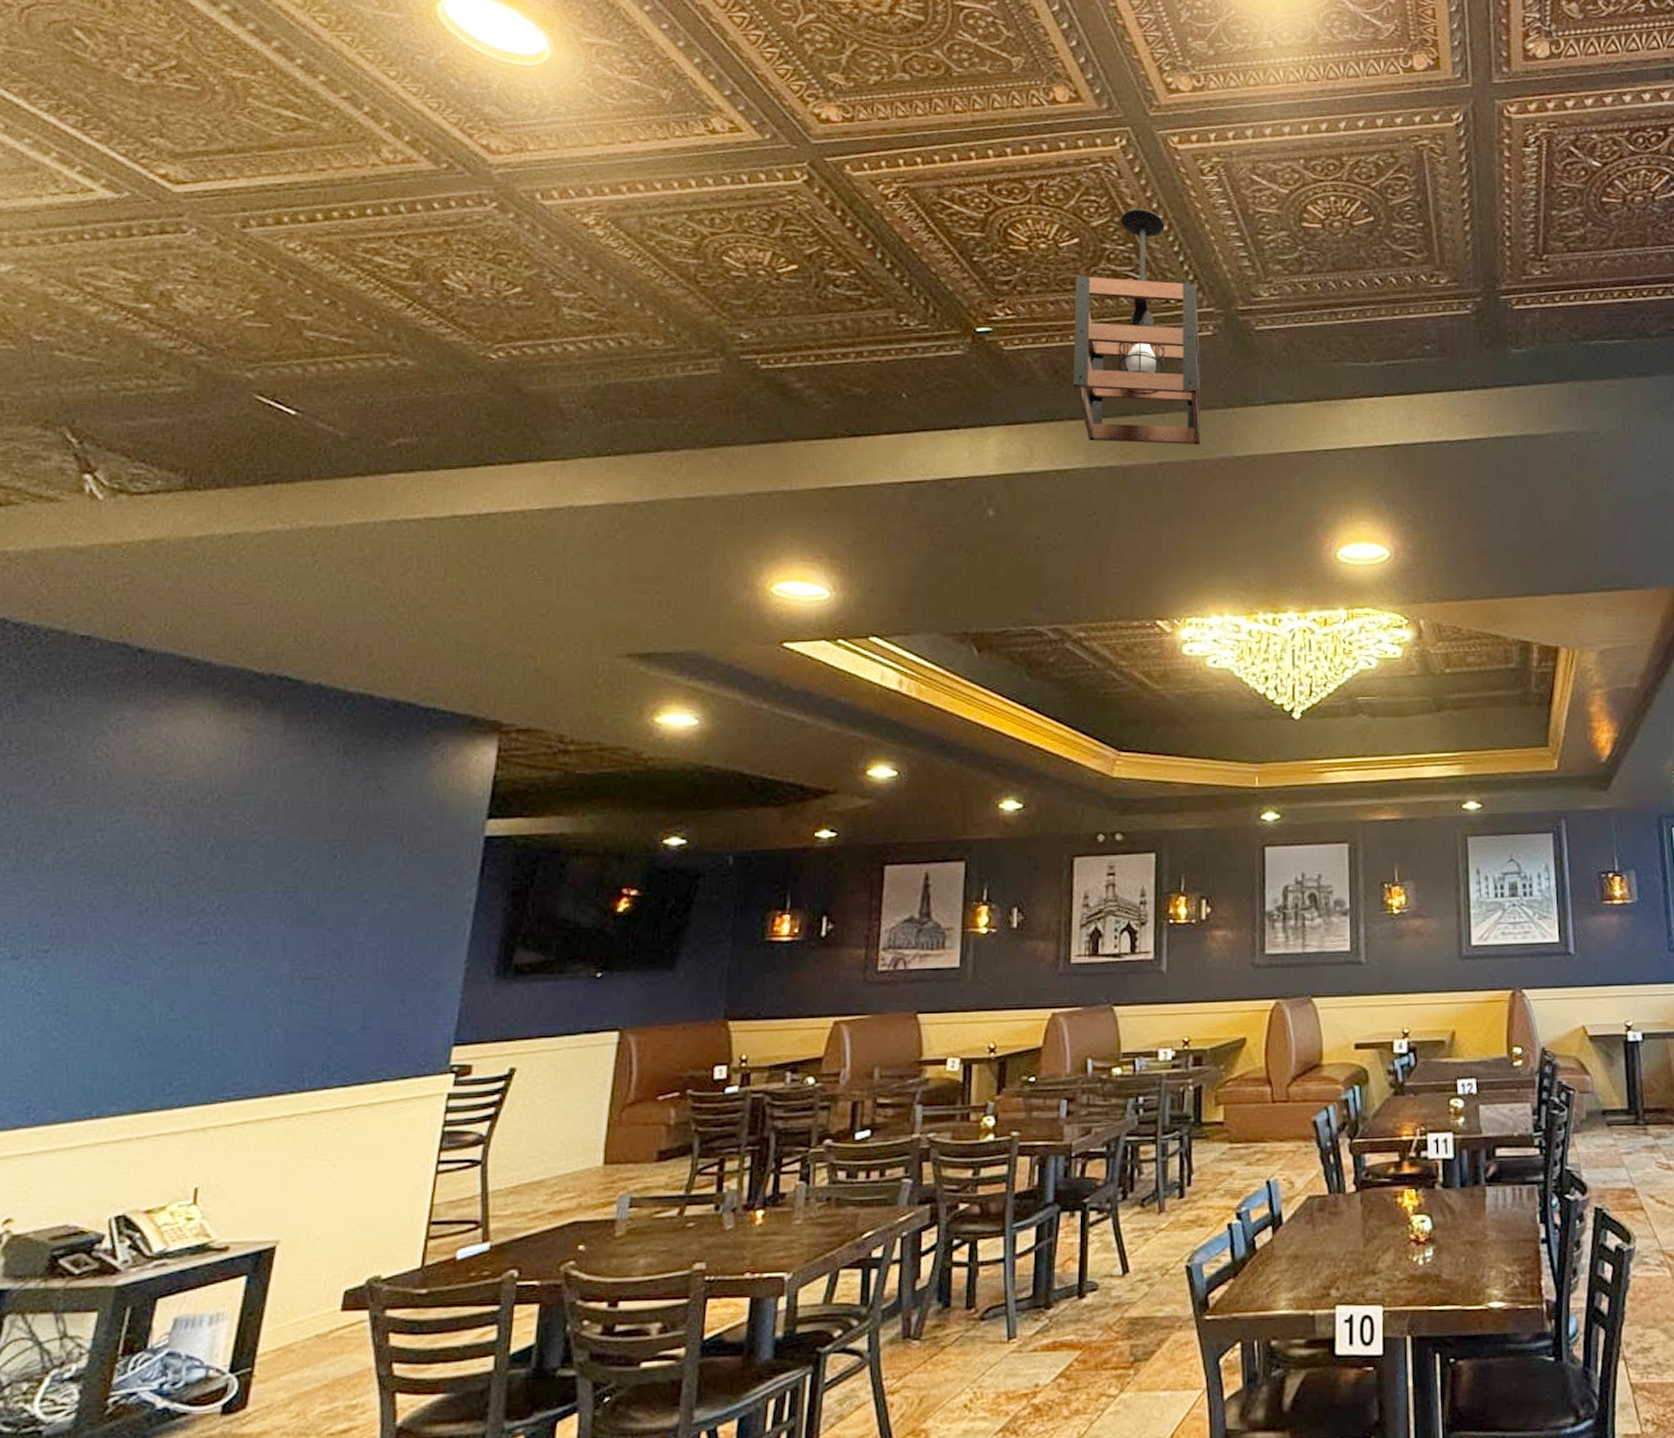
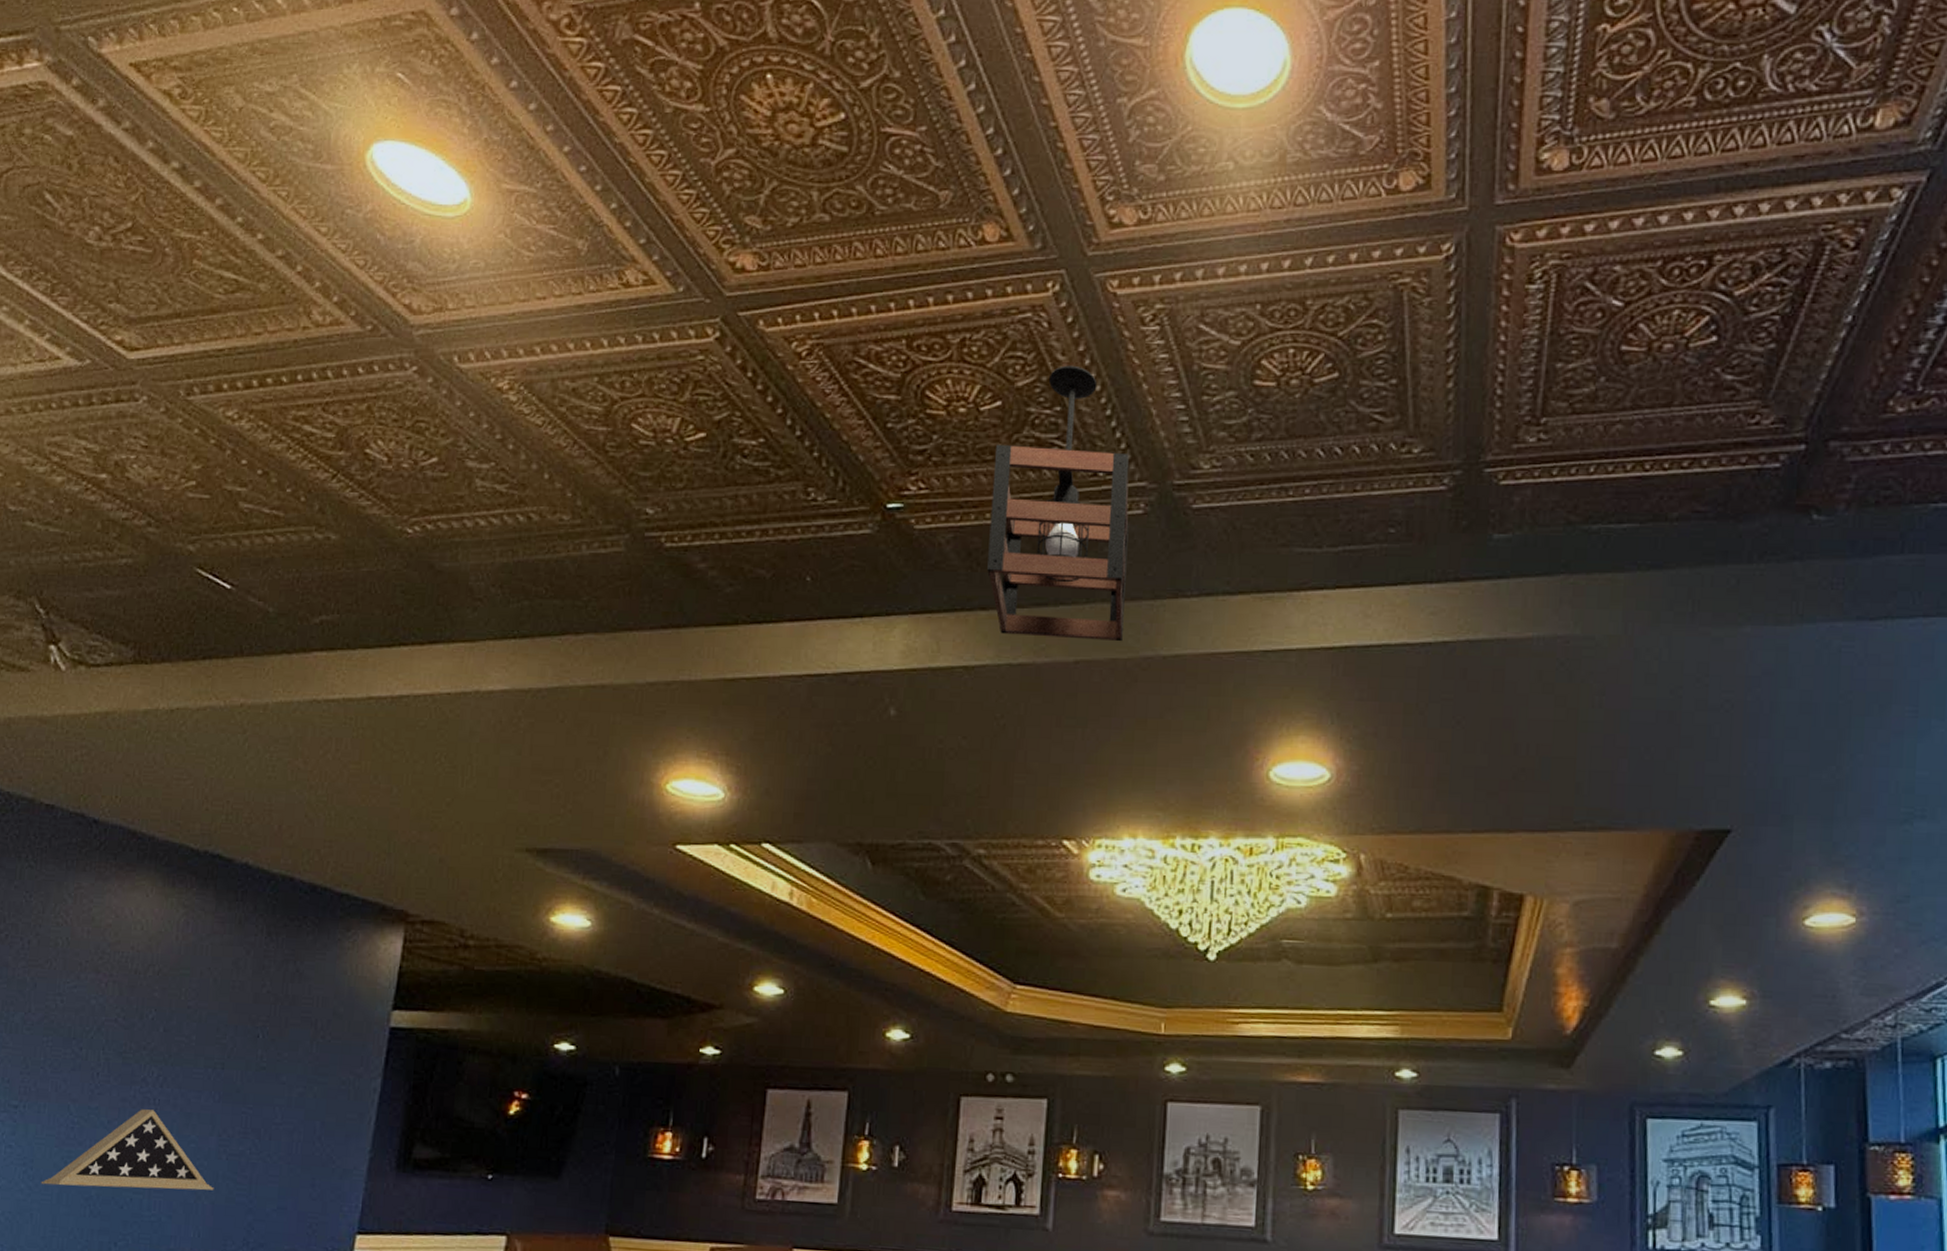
display case: none [78,941,288,1031] -> present [40,1109,214,1191]

